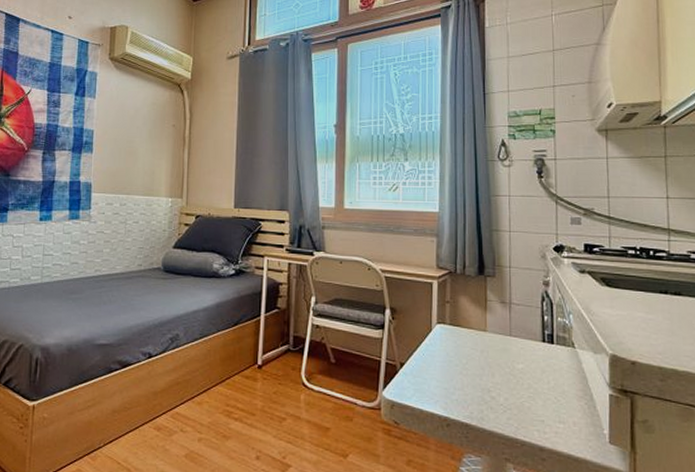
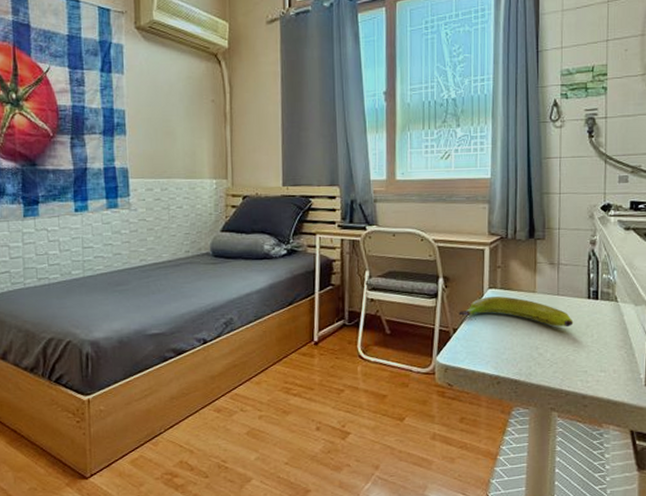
banana: none [406,331,528,371] -> present [459,296,574,328]

